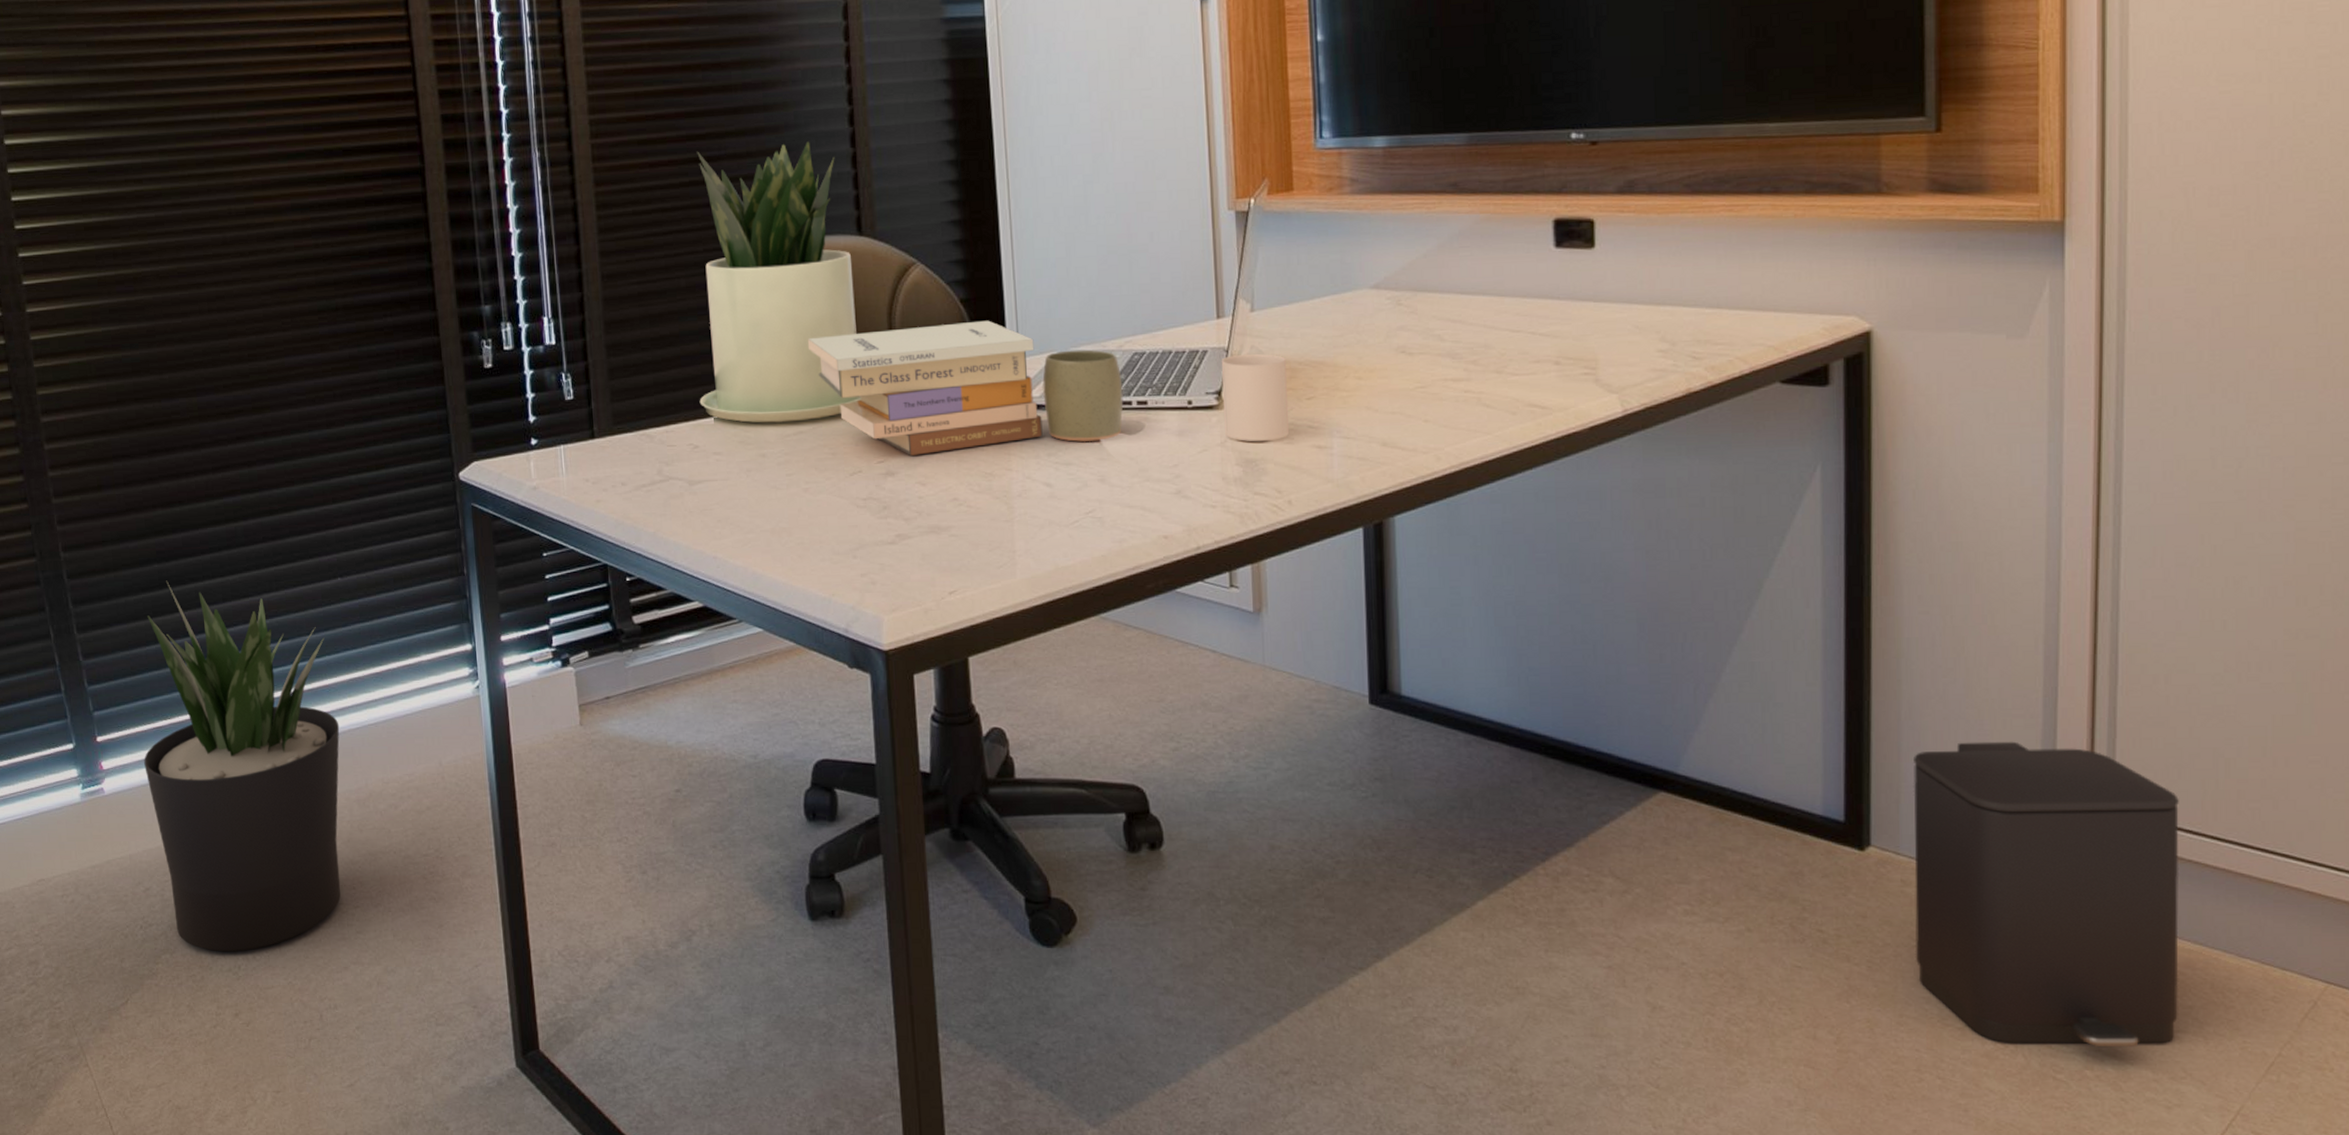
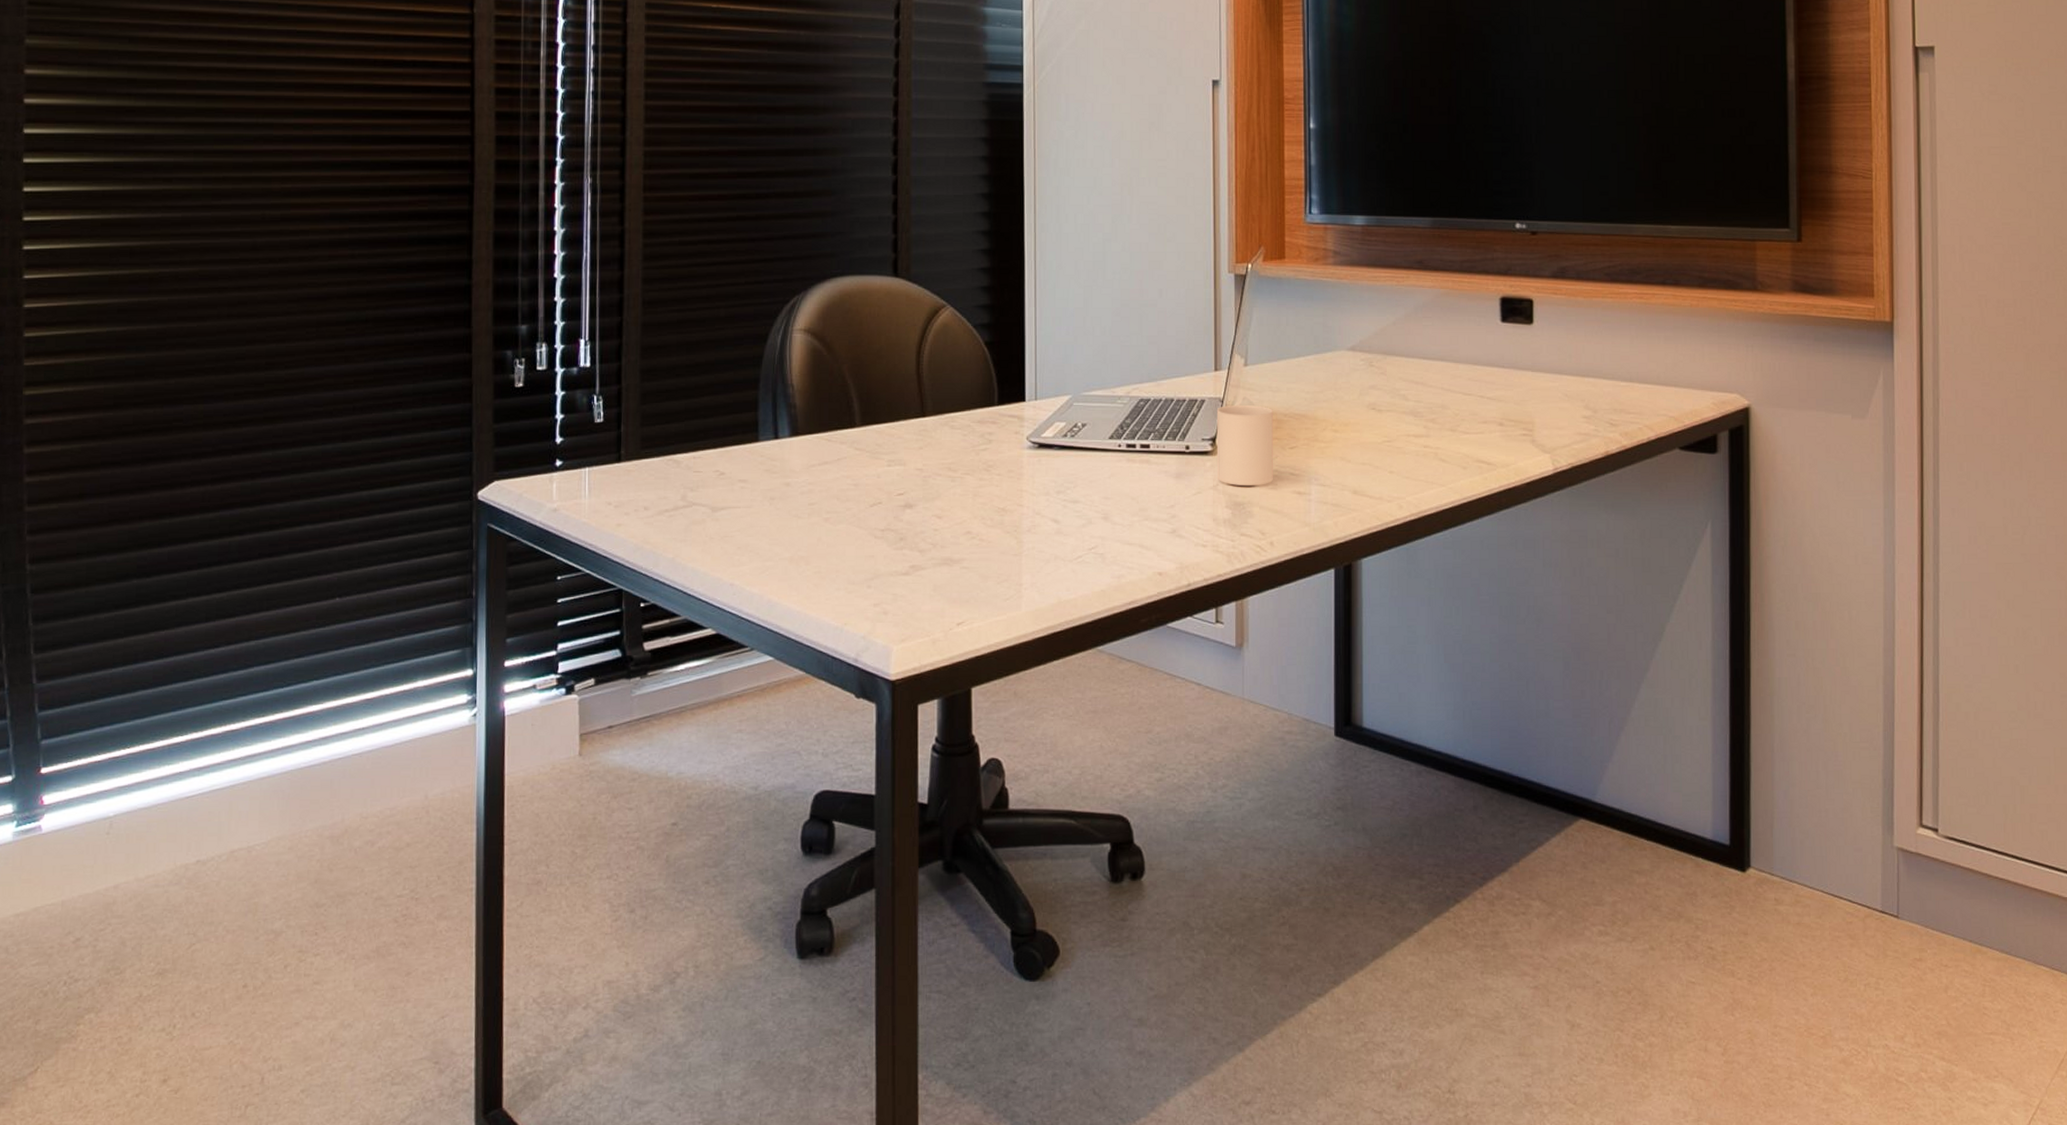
planter: present [144,580,341,952] -> none [92,597,320,1010]
planter: present [697,141,862,423] -> none [729,186,887,453]
books: present [807,320,1043,456] -> none [838,363,1053,489]
mug: present [1042,350,1123,442] -> none [1056,394,1128,481]
pedal bin: present [1913,741,2180,1046] -> none [1784,771,1991,1050]

